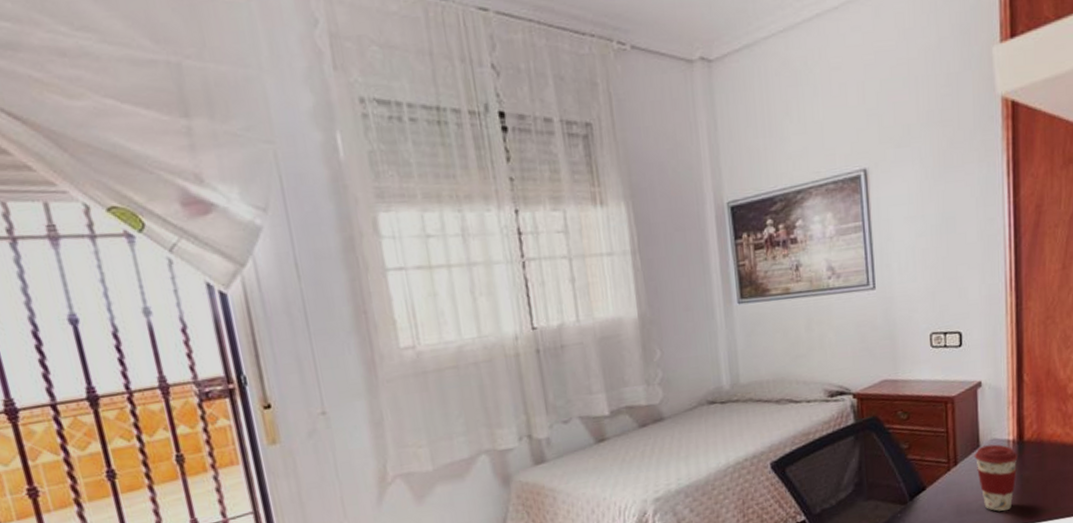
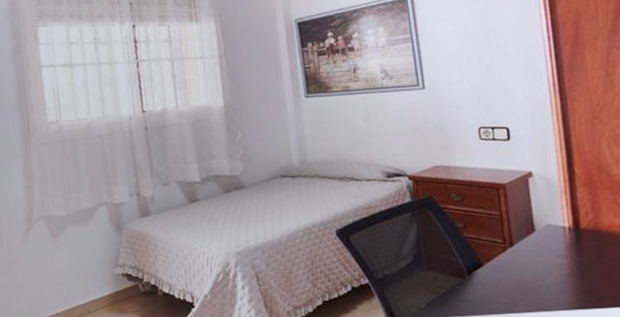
coffee cup: present [974,444,1018,511] -> none [530,230,575,294]

